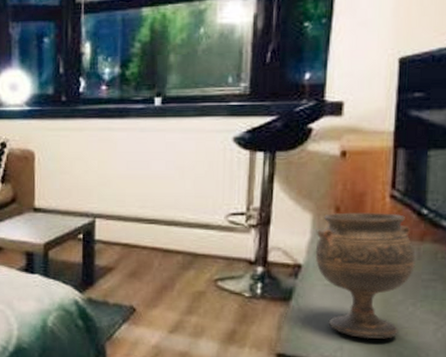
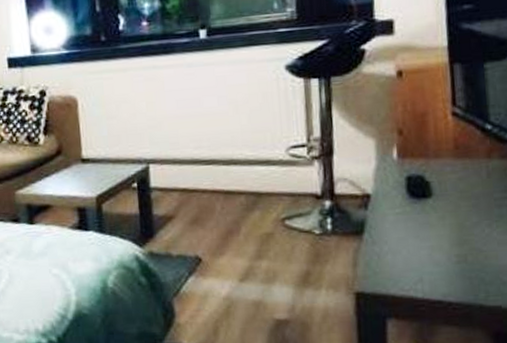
goblet: present [315,212,416,339] -> none [382,131,486,268]

